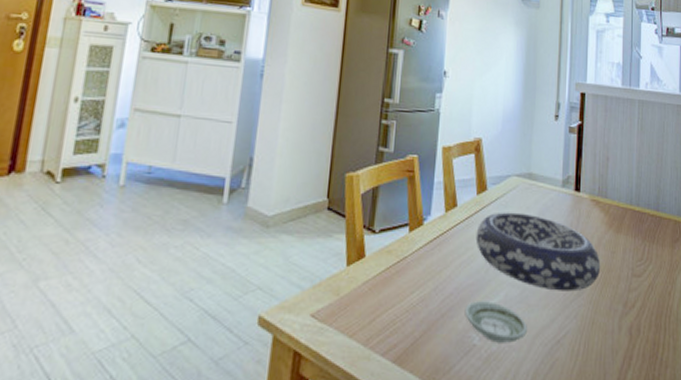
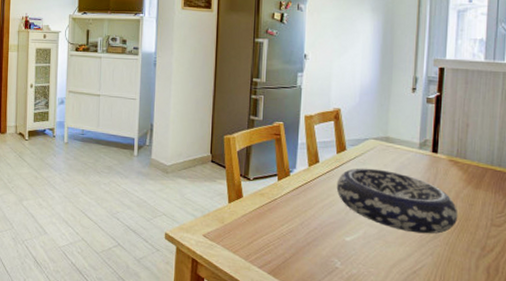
saucer: present [464,301,527,343] -> none [327,235,385,269]

